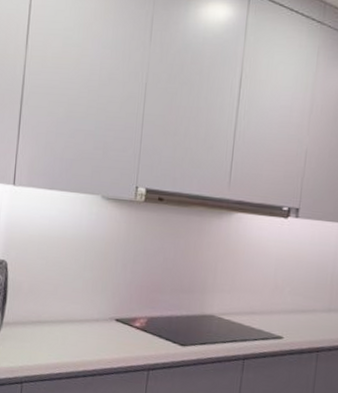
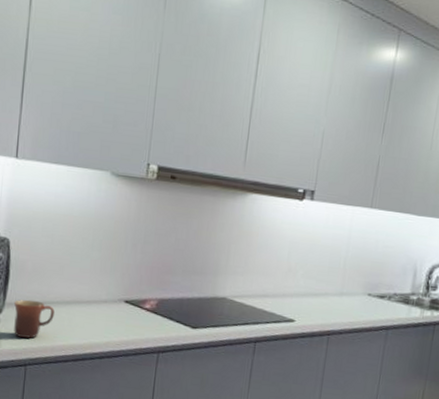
mug: none [11,319,49,357] -> present [13,299,55,338]

